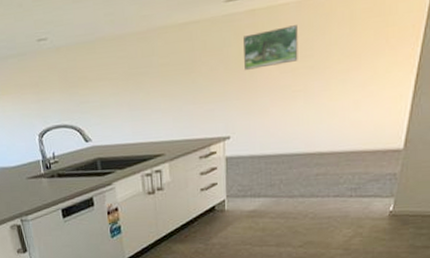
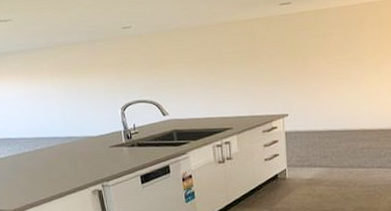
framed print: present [243,25,298,70] -> none [296,26,341,60]

